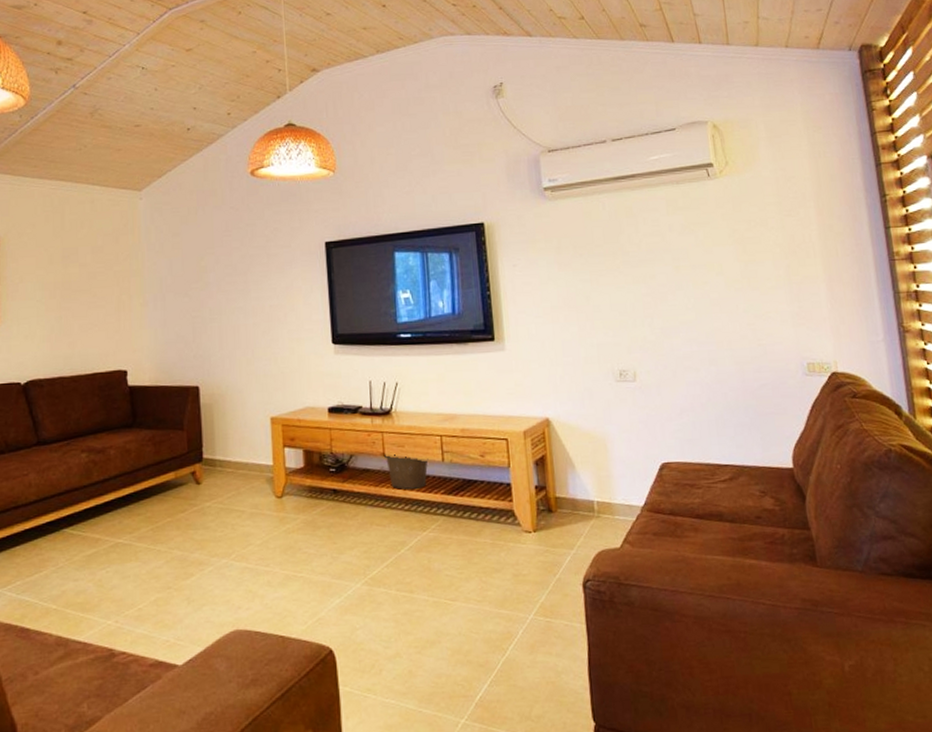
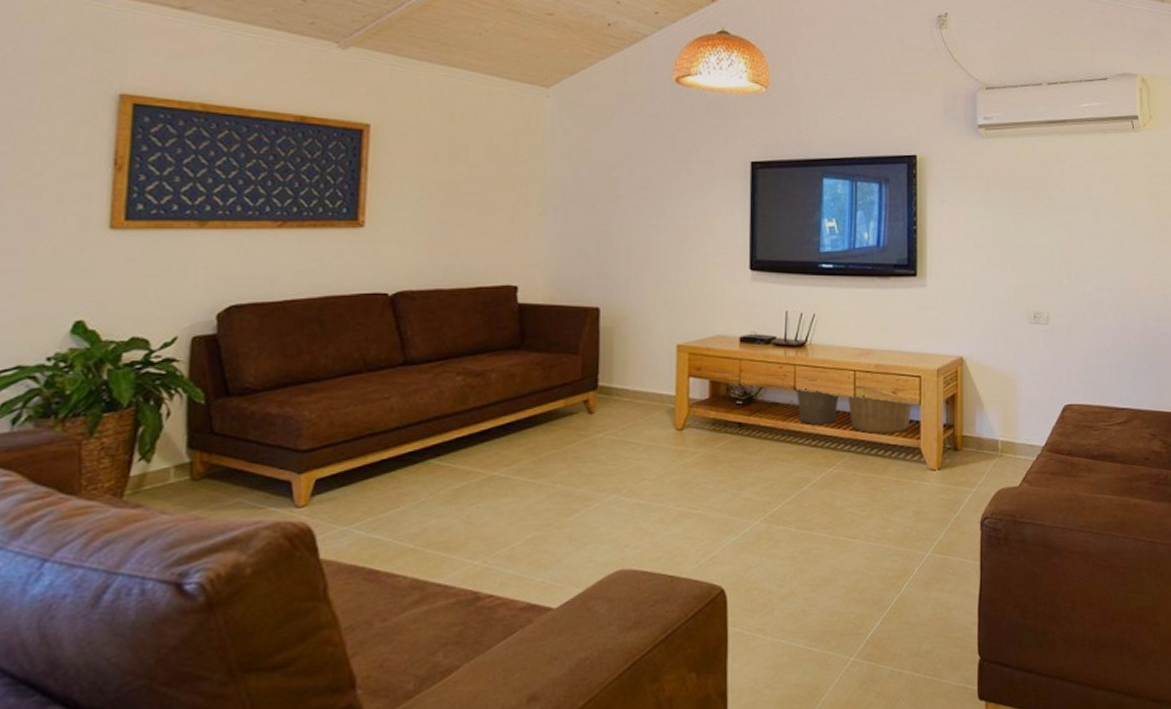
basket: none [435,459,502,497] -> present [847,394,912,434]

